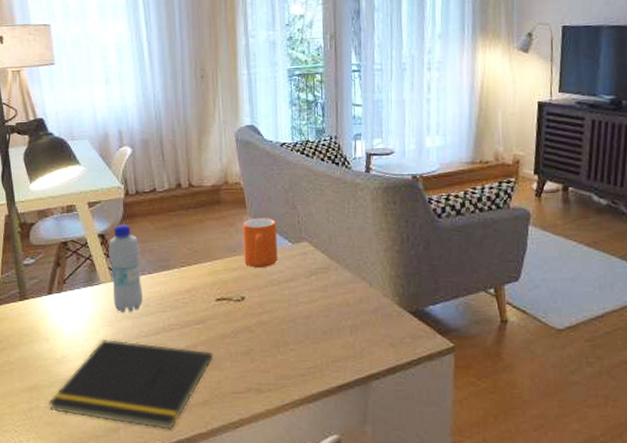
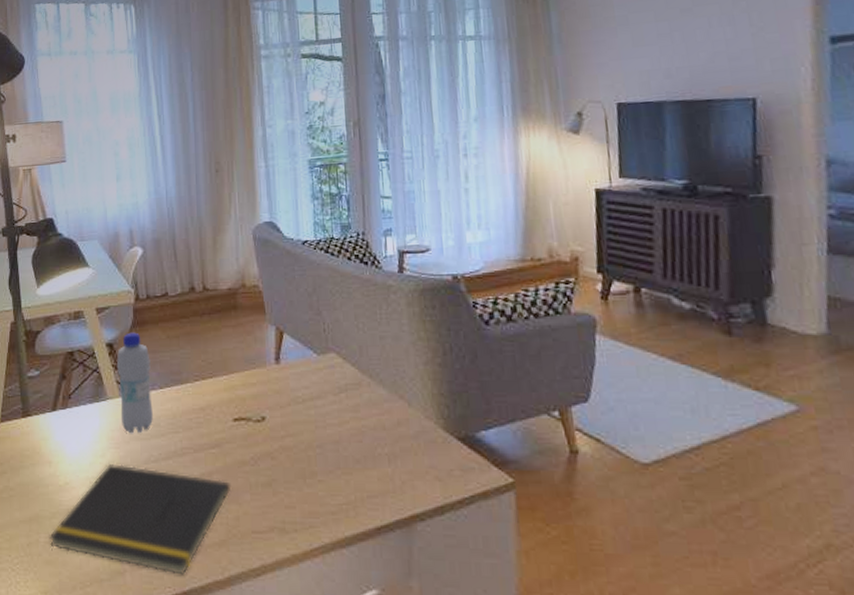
mug: present [242,218,278,268] -> none [261,325,302,382]

